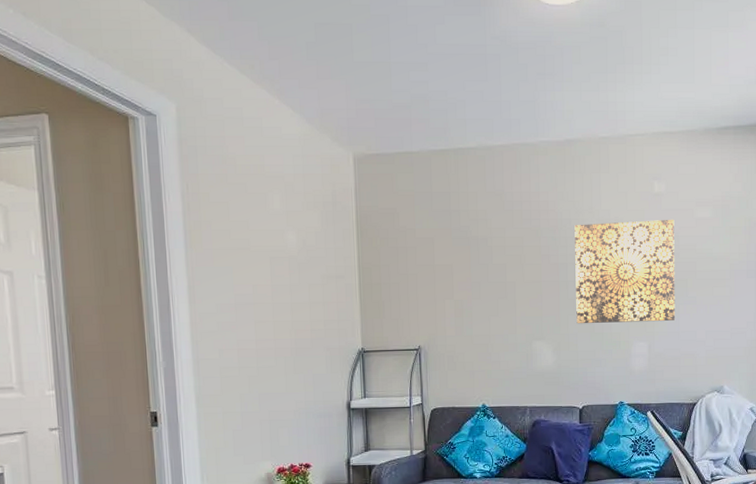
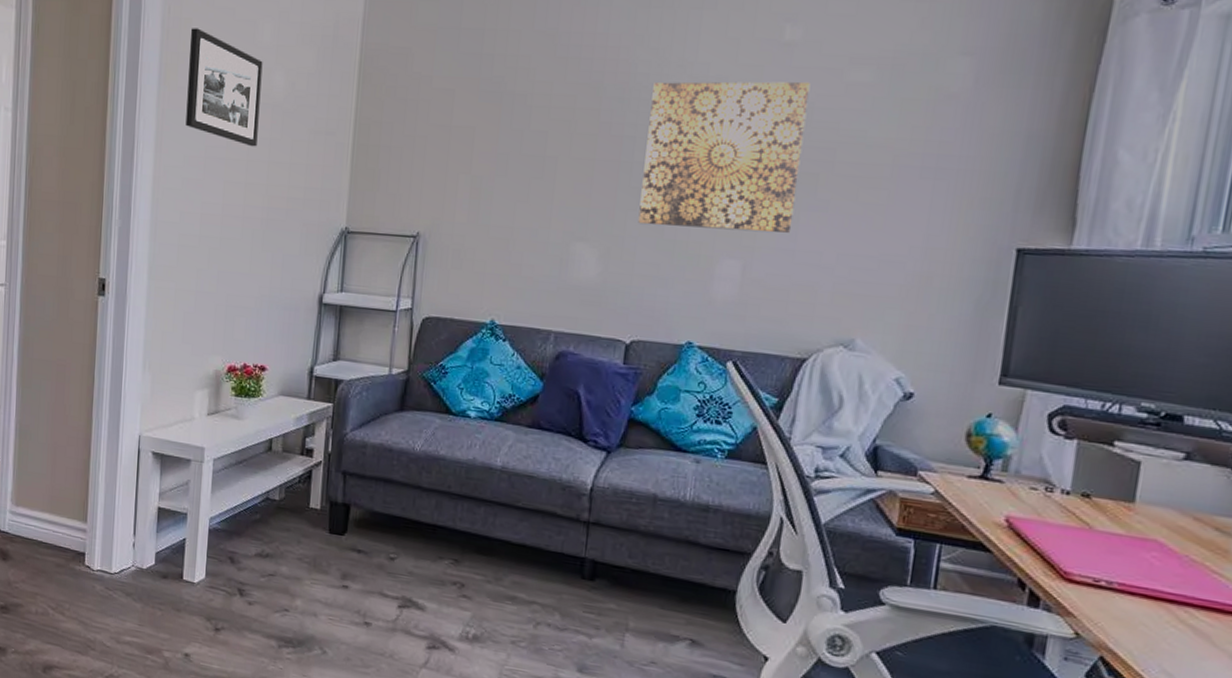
picture frame: none [209,200,279,292] -> present [185,28,263,147]

